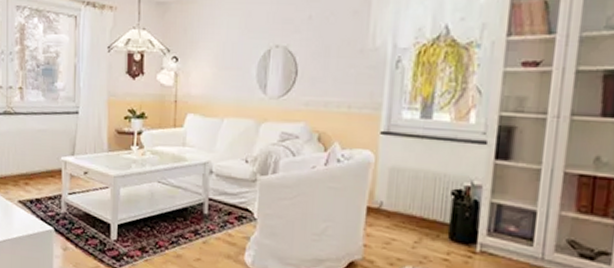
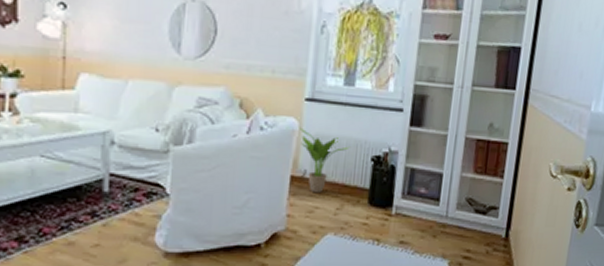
potted plant: none [375,159,428,226] -> present [299,127,350,194]

